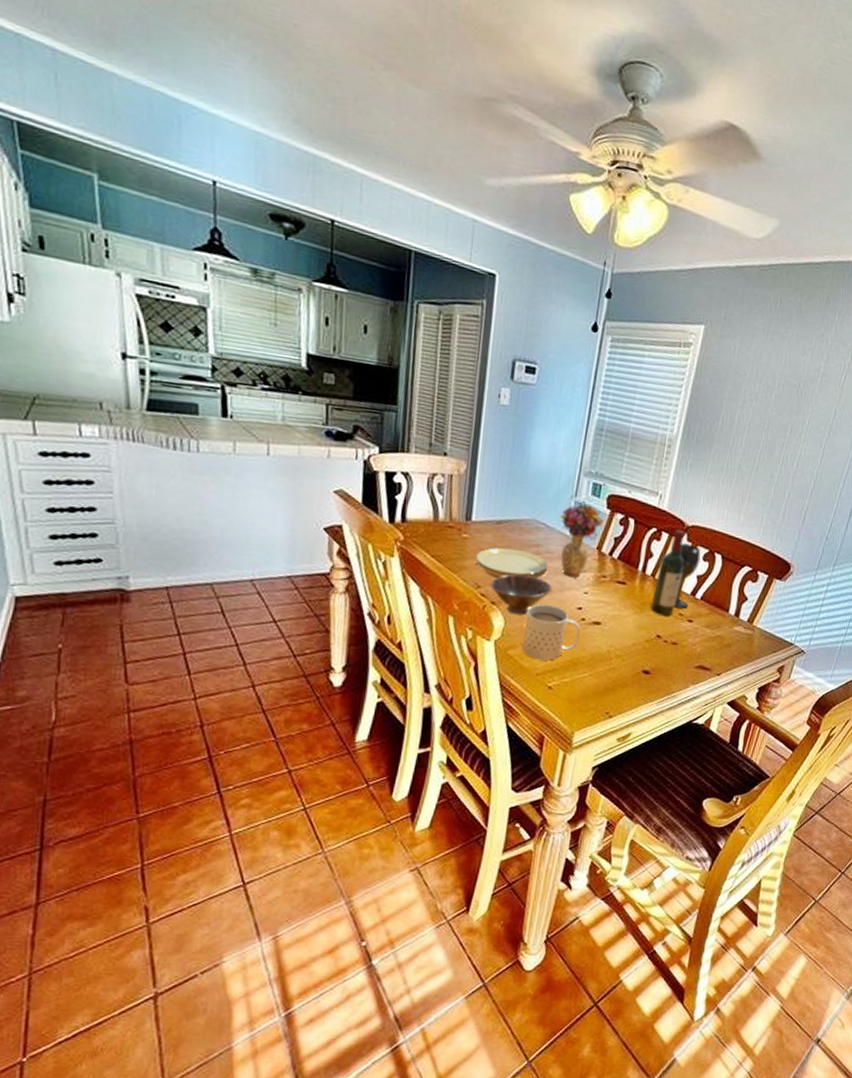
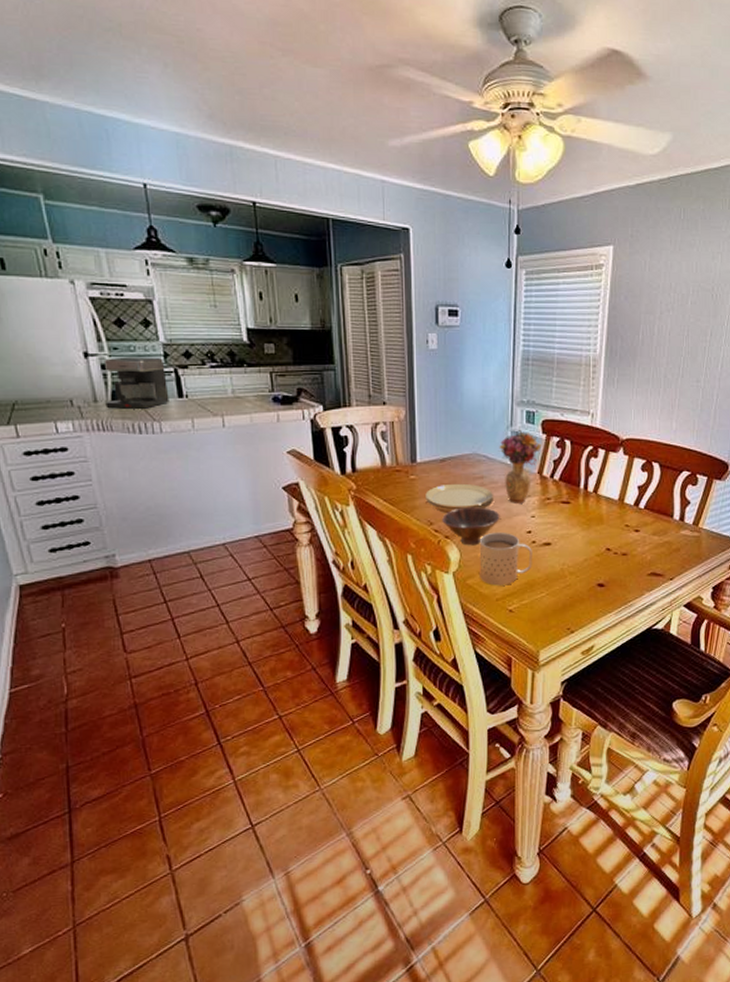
coffee maker: none [139,363,212,424] -> present [104,357,170,409]
wine bottle: present [650,529,685,616] -> none [597,444,625,529]
wine glass: present [673,542,701,609] -> none [617,455,639,521]

